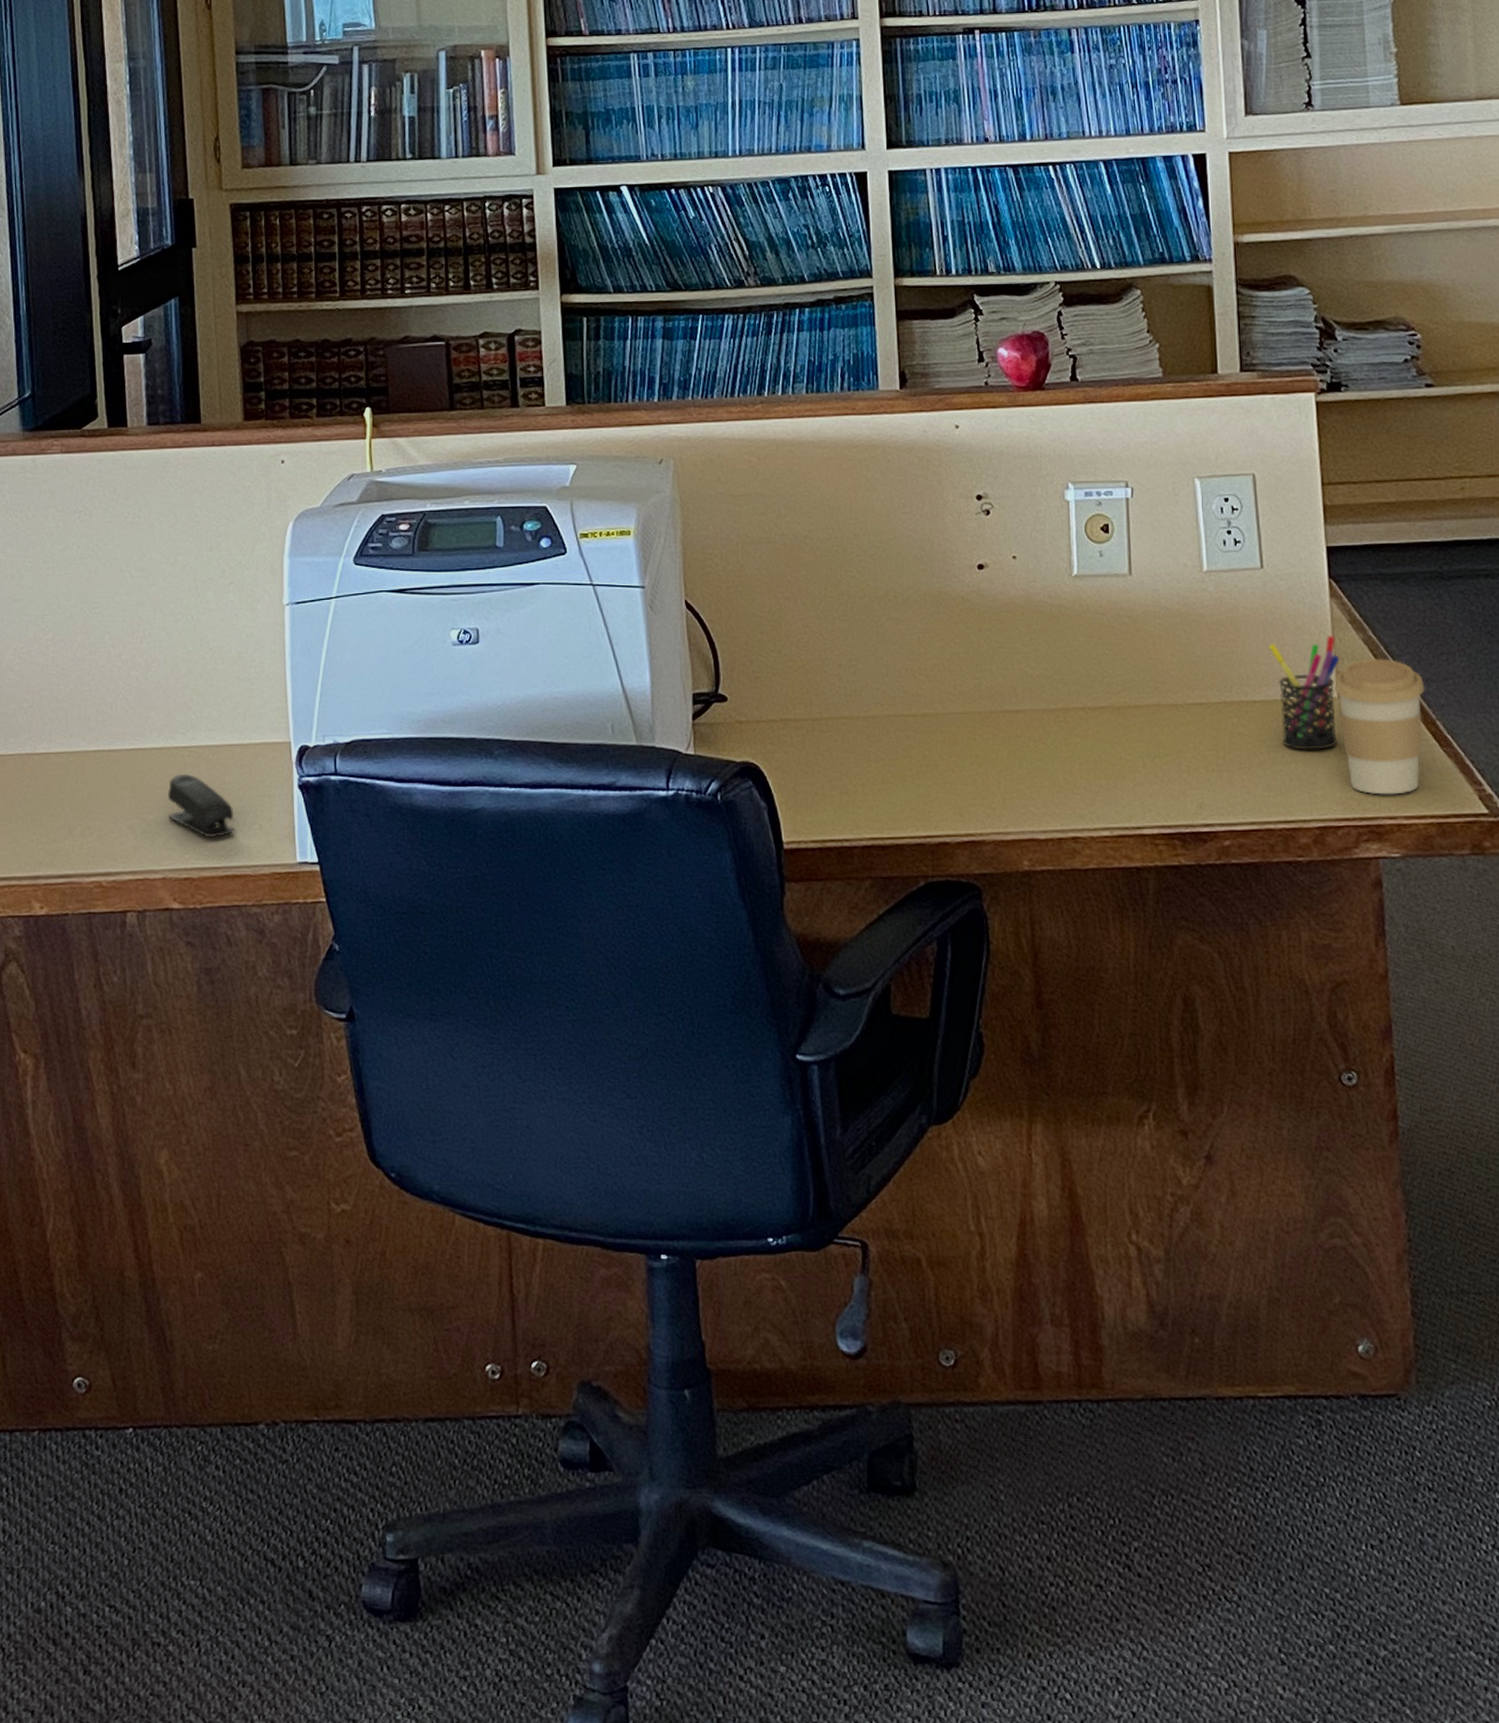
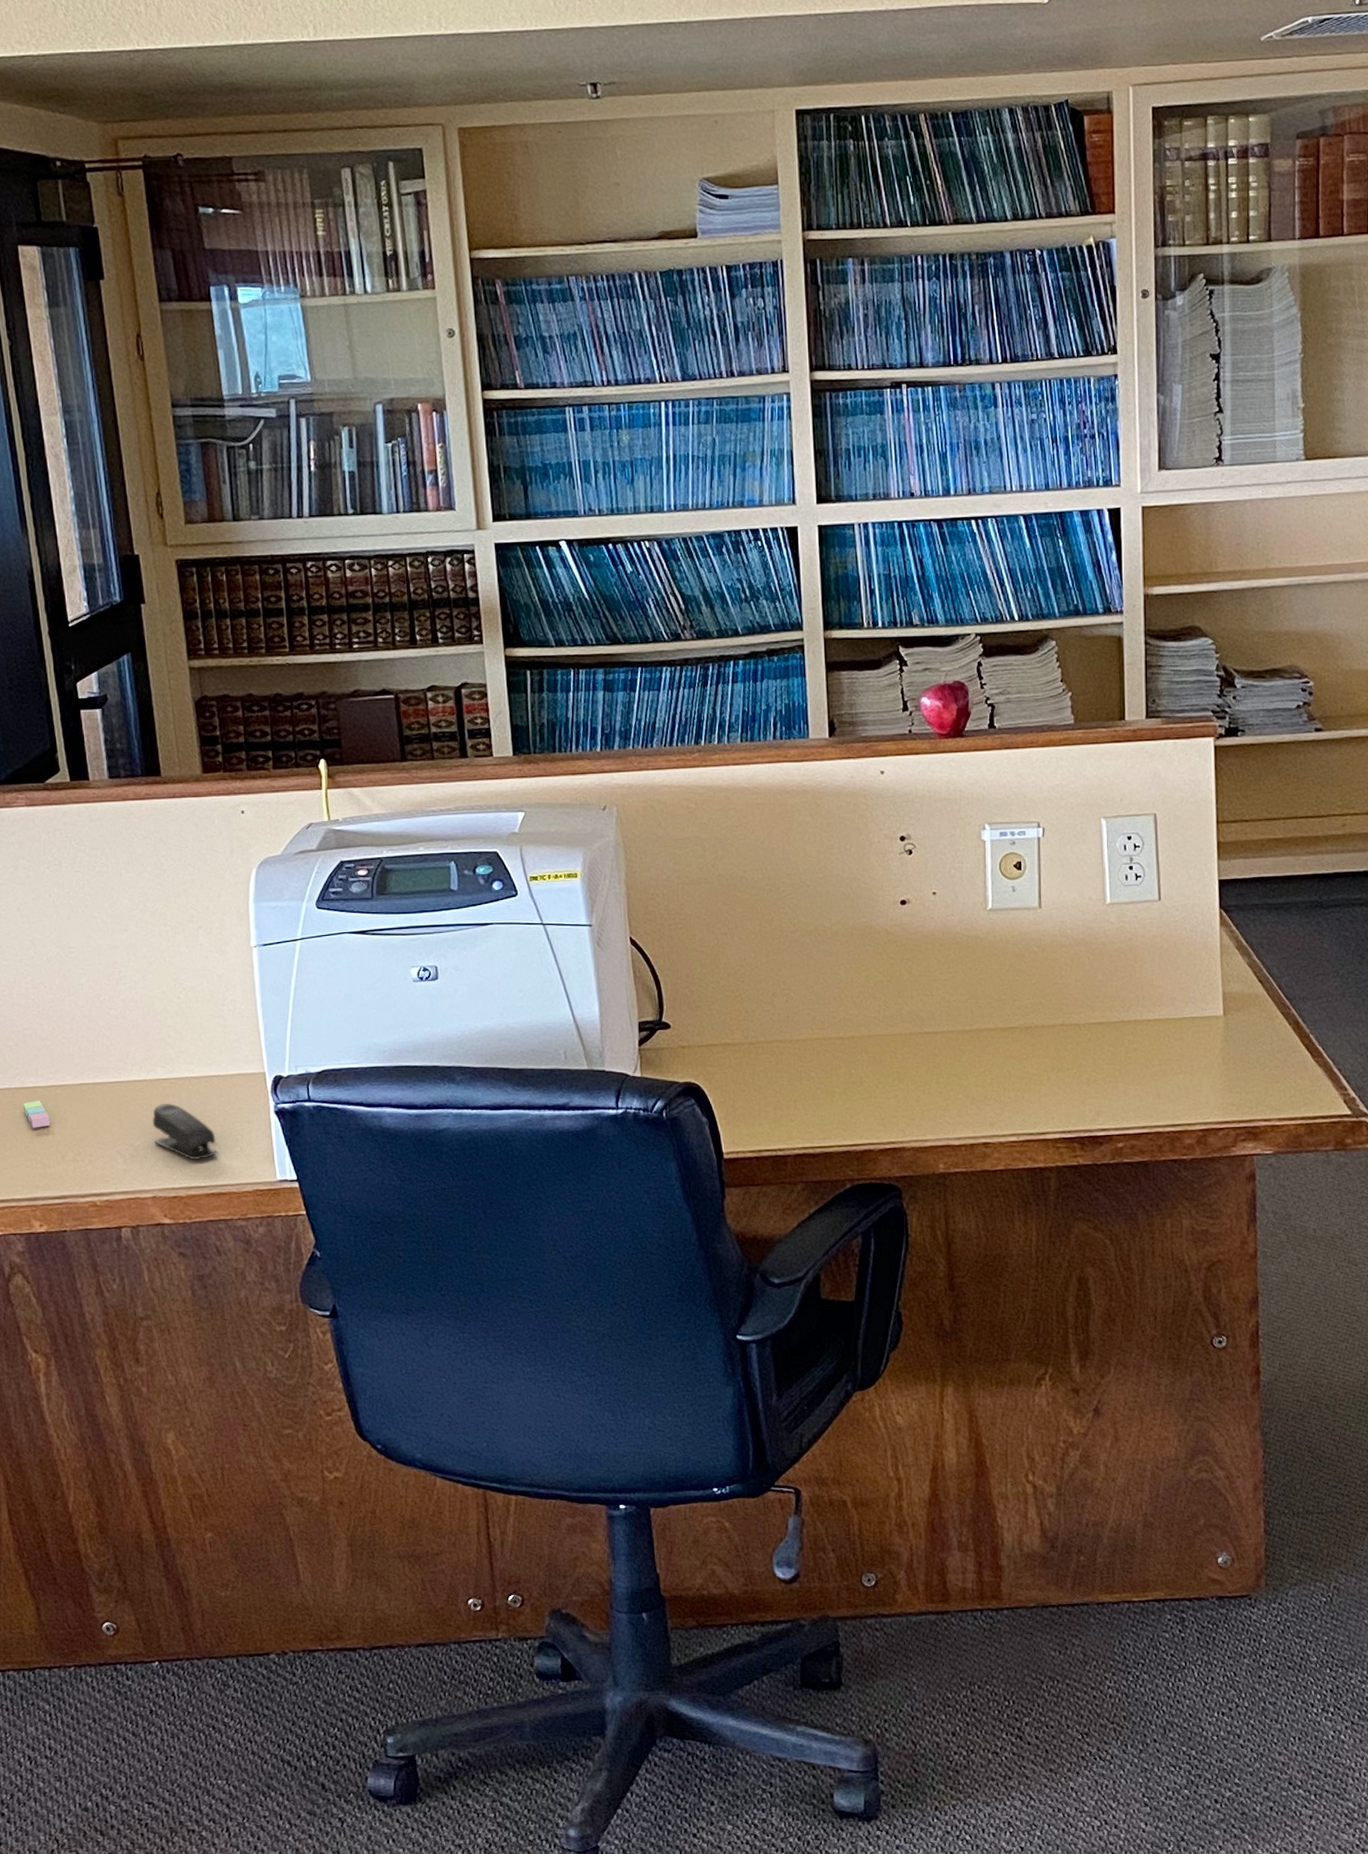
sticky notes: none [32,768,60,799] -> present [22,1101,50,1128]
pen holder: present [1268,635,1340,750] -> none [1163,960,1227,1062]
coffee cup: present [1333,659,1425,795] -> none [1219,980,1301,1100]

